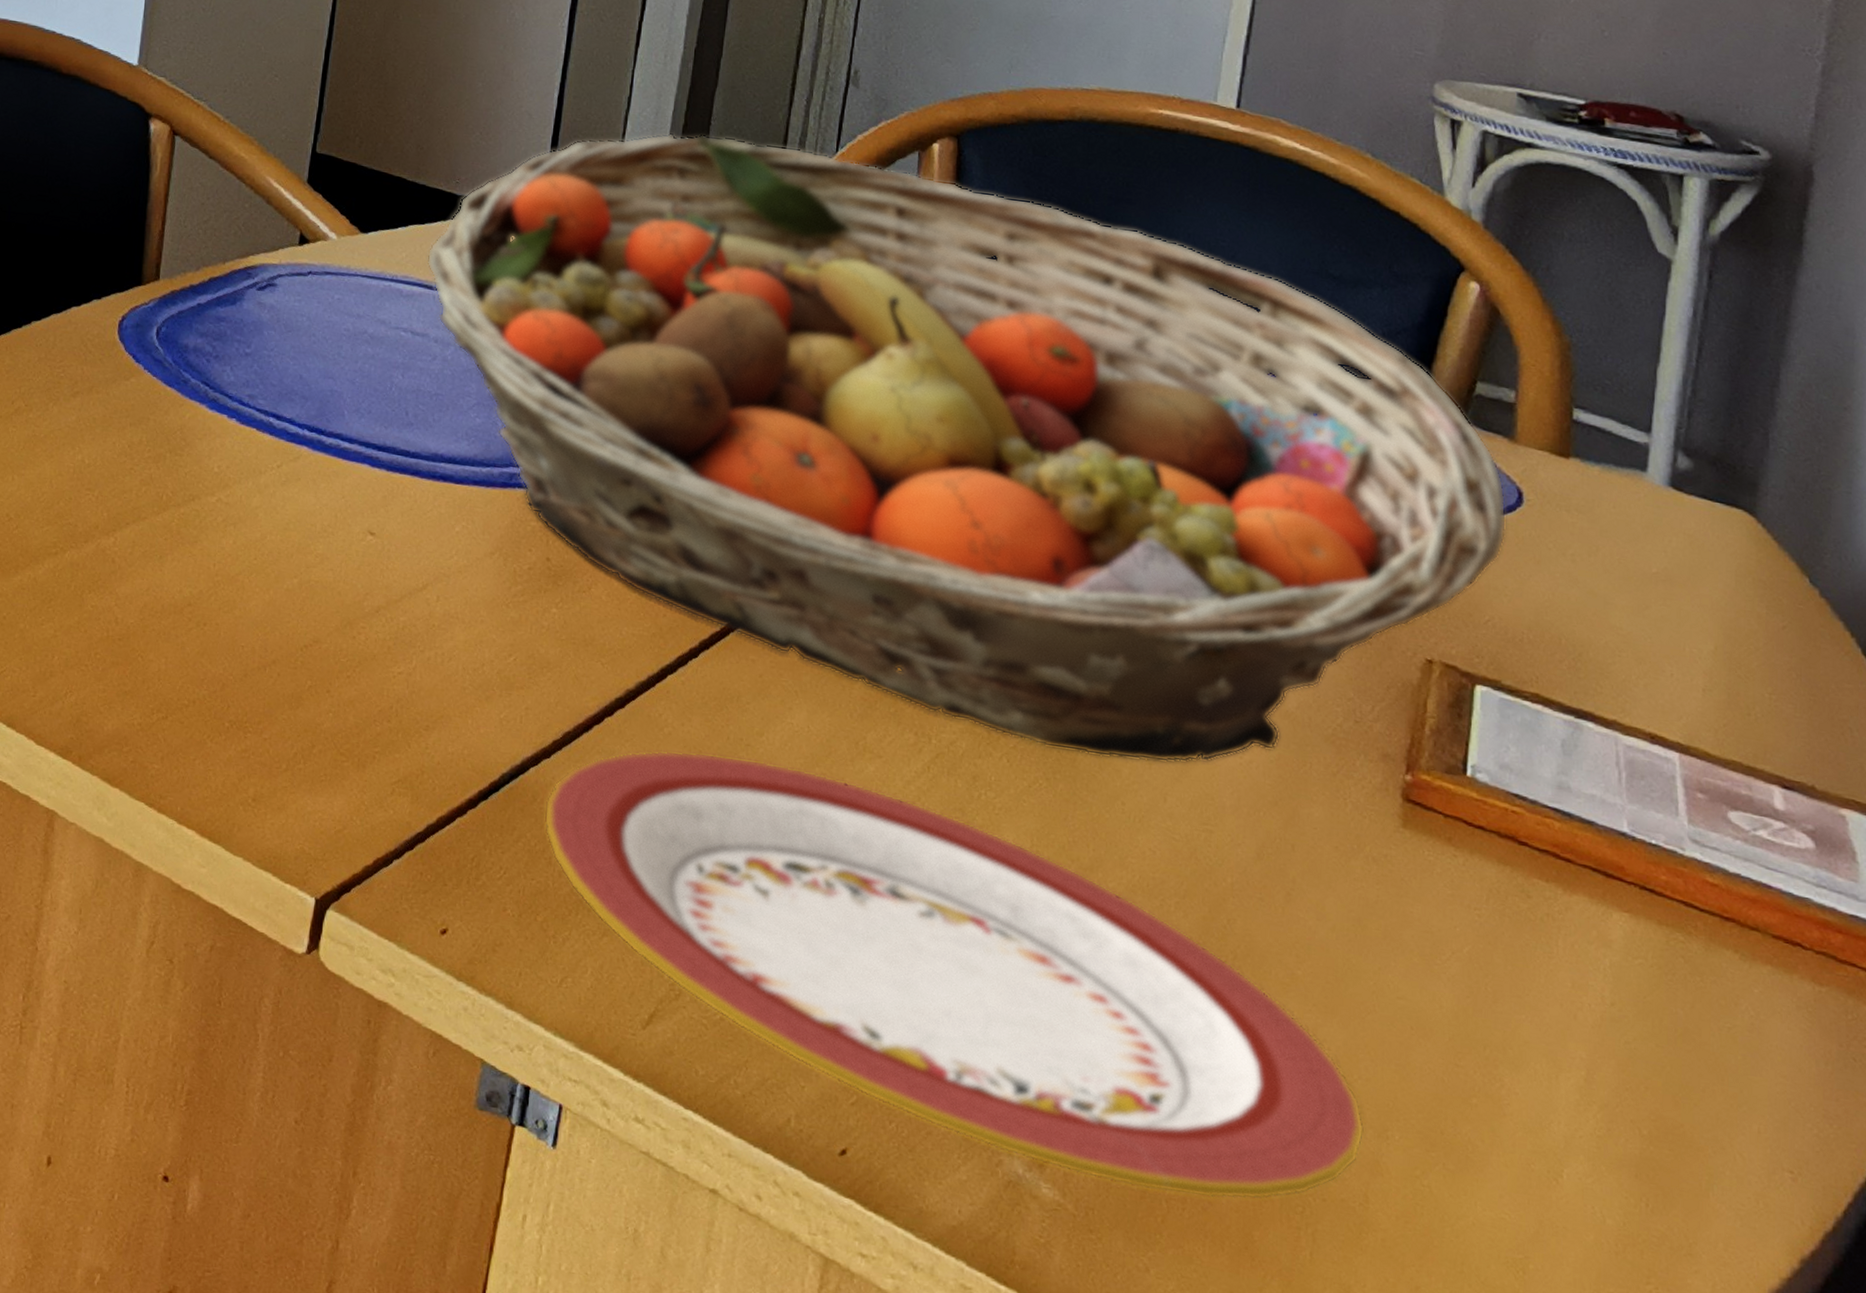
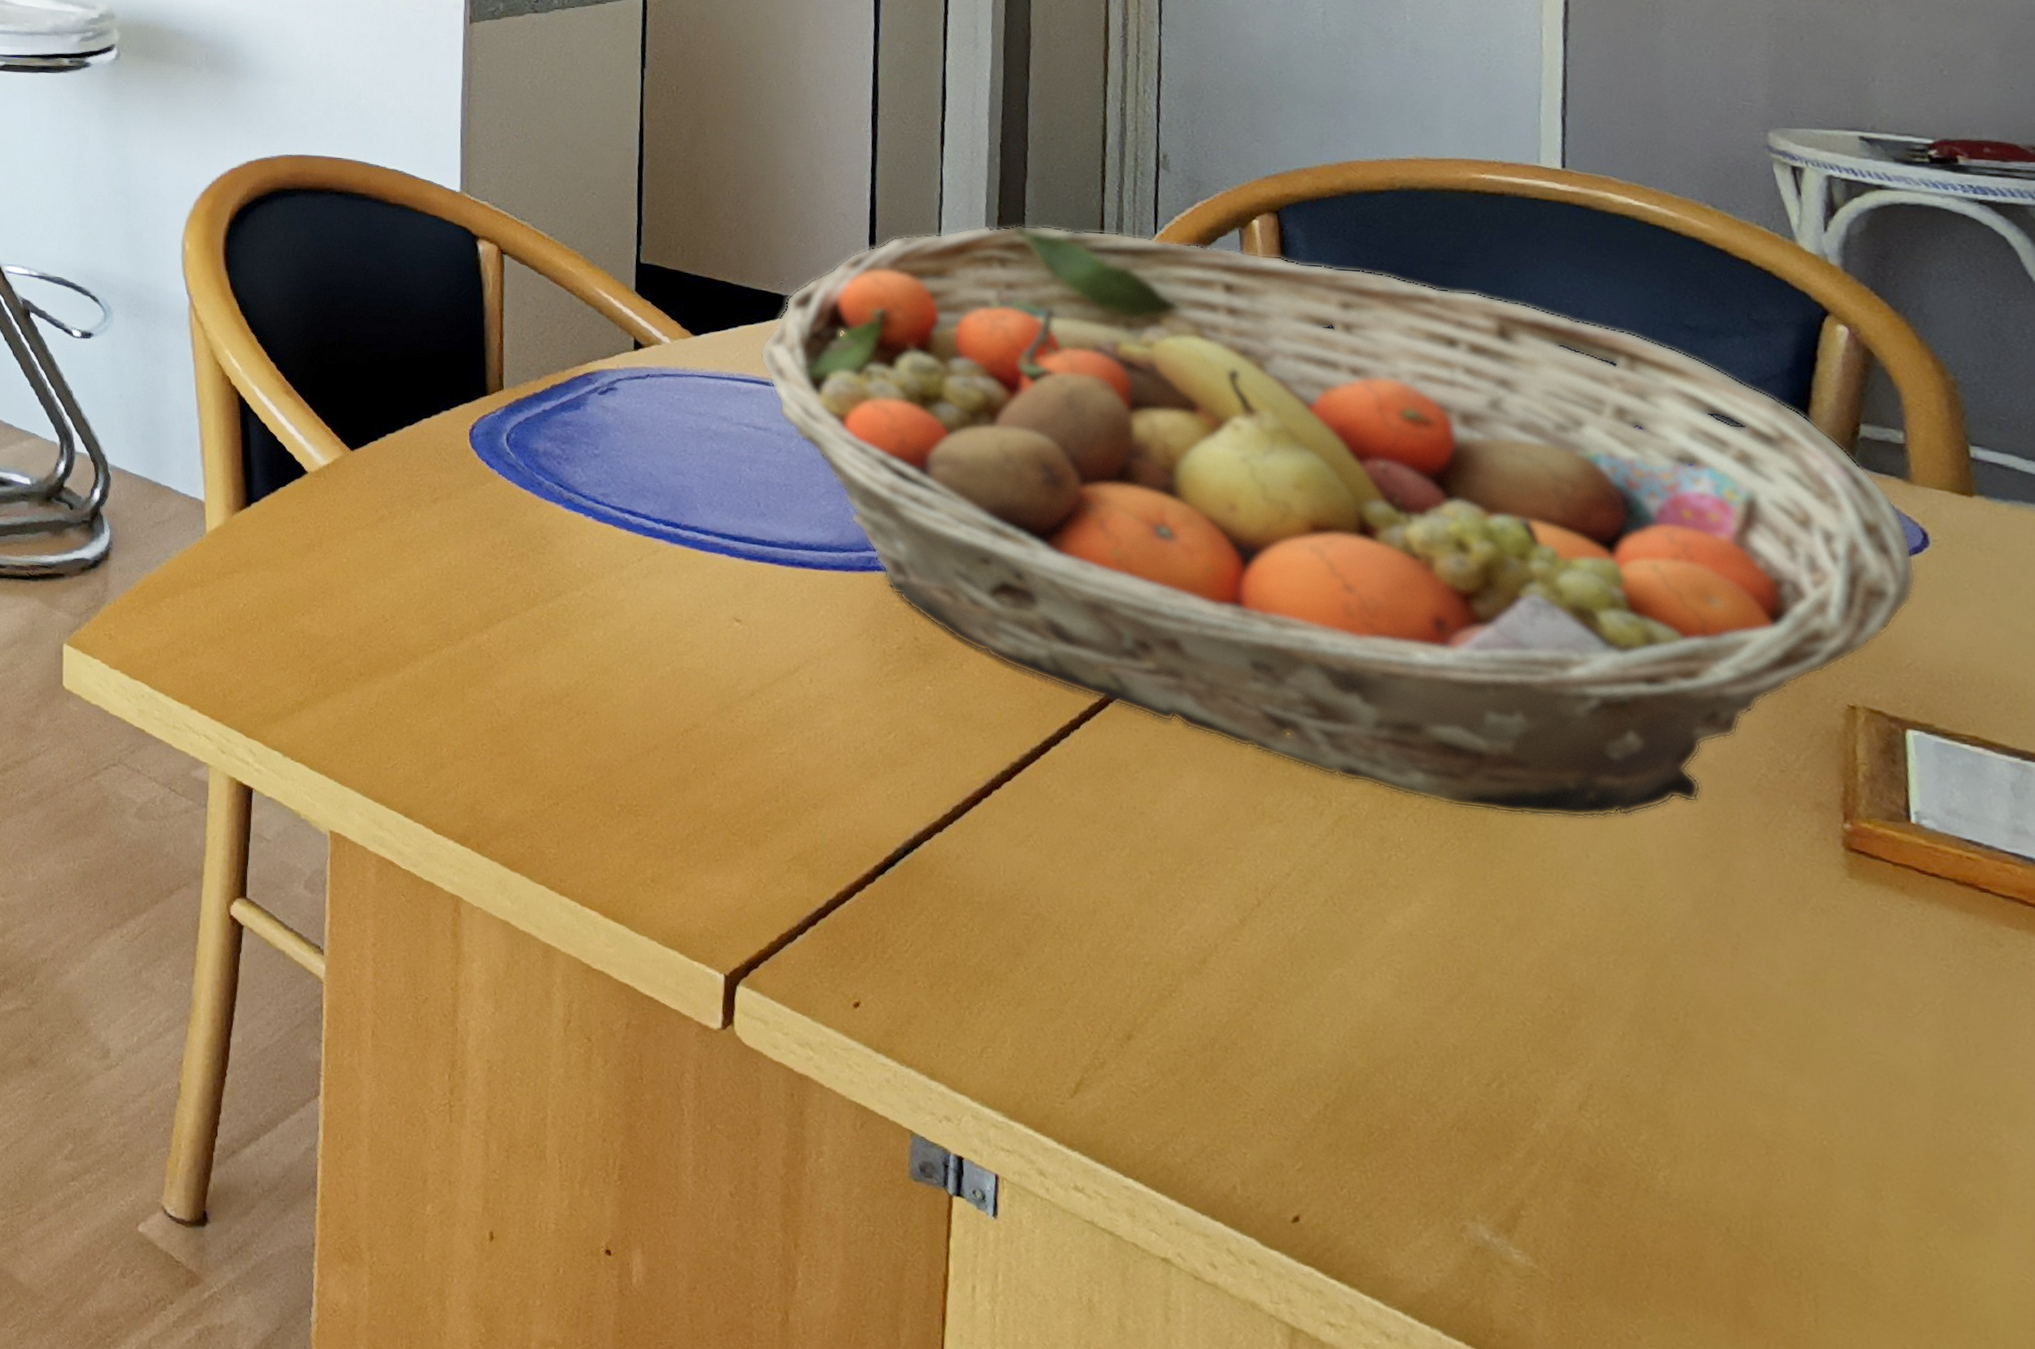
plate: present [544,750,1365,1200] -> none [943,820,1857,1265]

